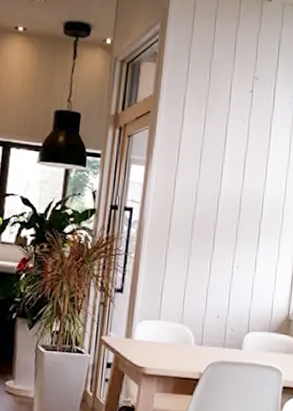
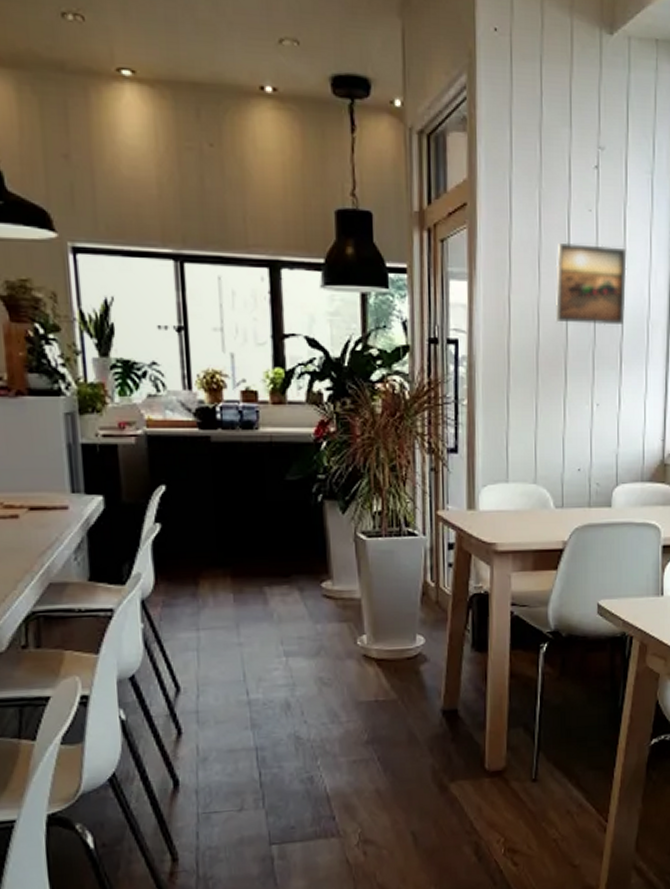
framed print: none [210,143,270,207] -> present [555,242,627,325]

